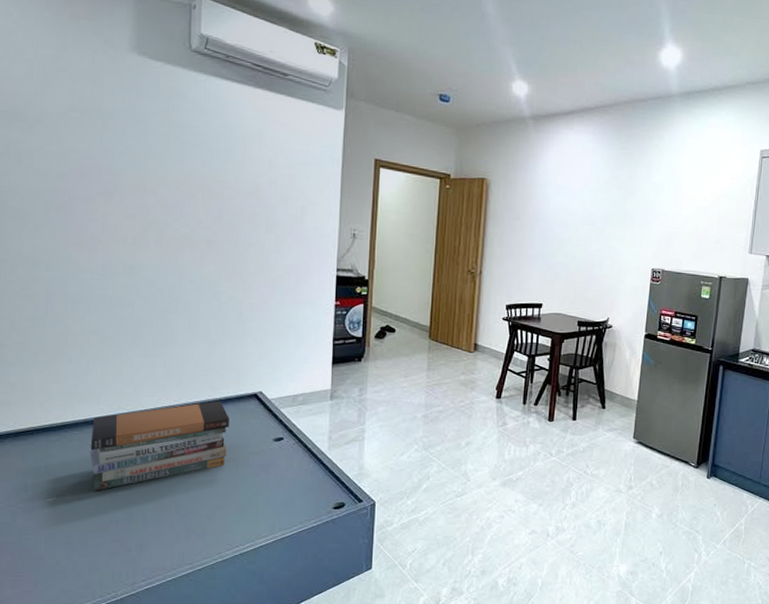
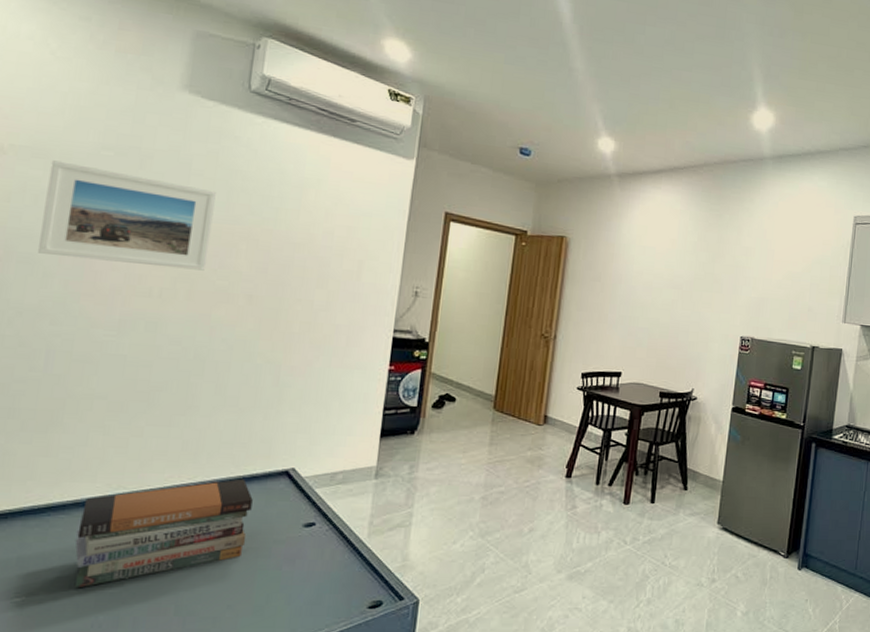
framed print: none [26,123,171,219] -> present [37,160,216,271]

